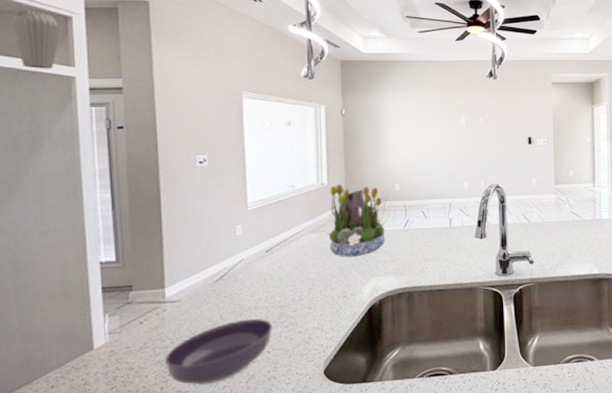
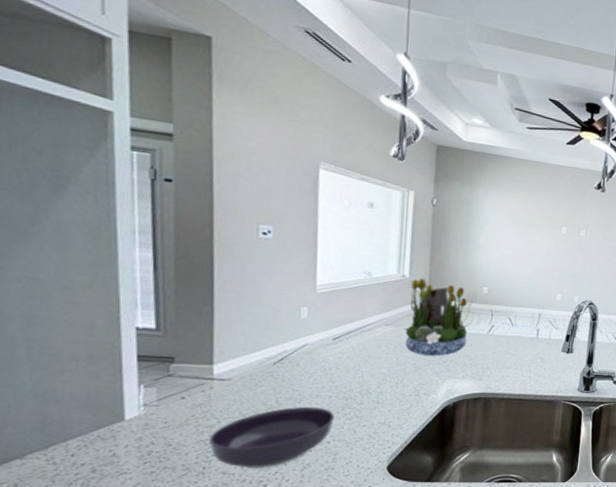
vase: present [12,10,61,69] -> none [30,18,96,98]

